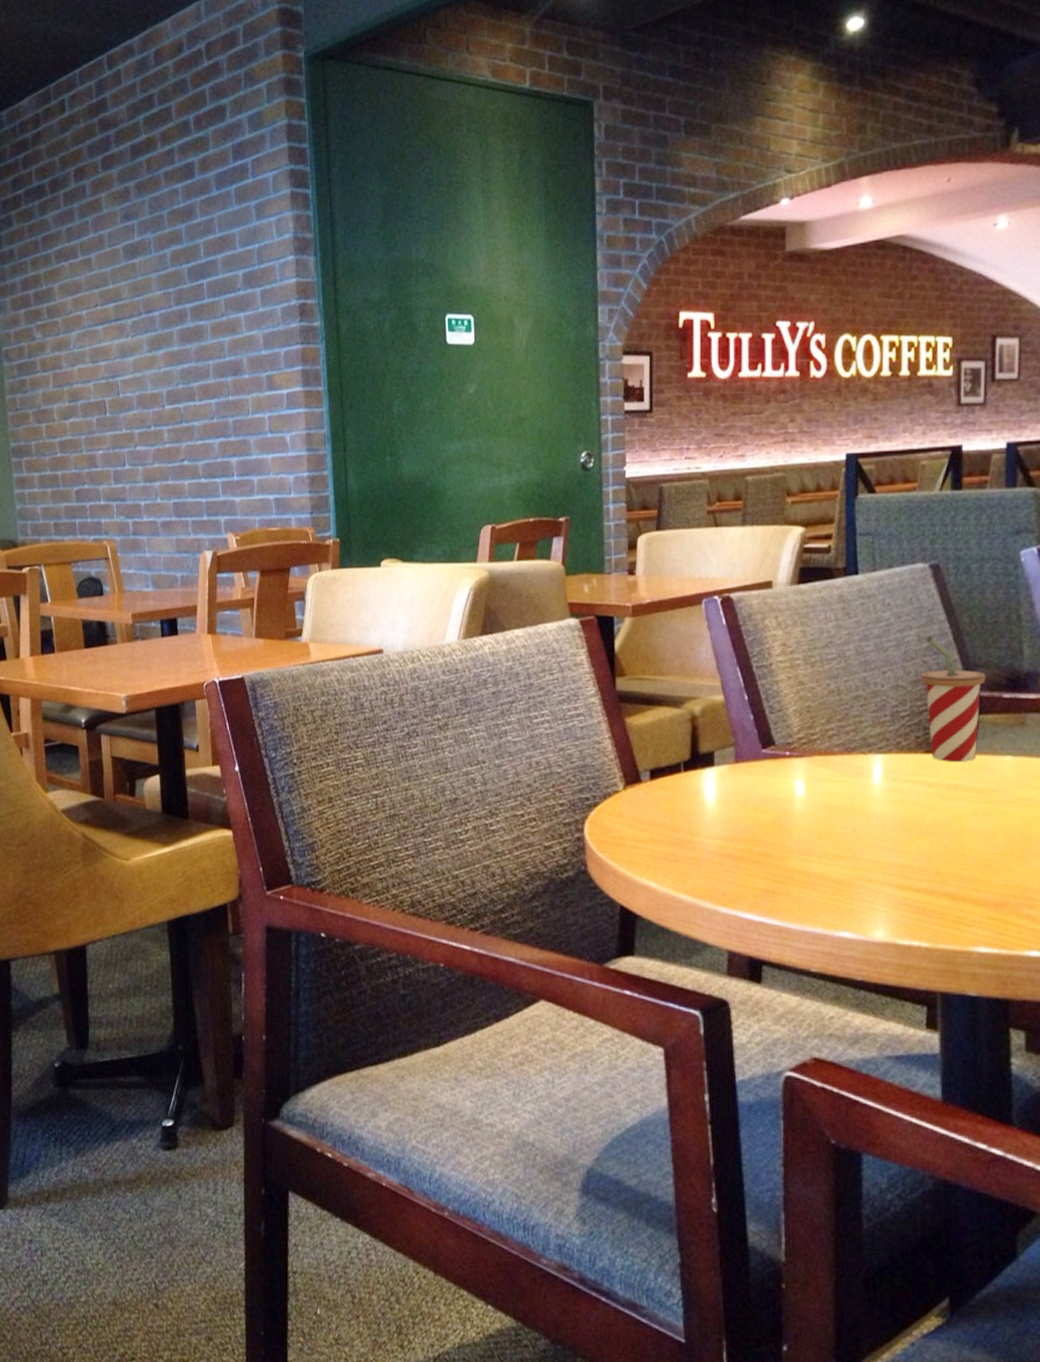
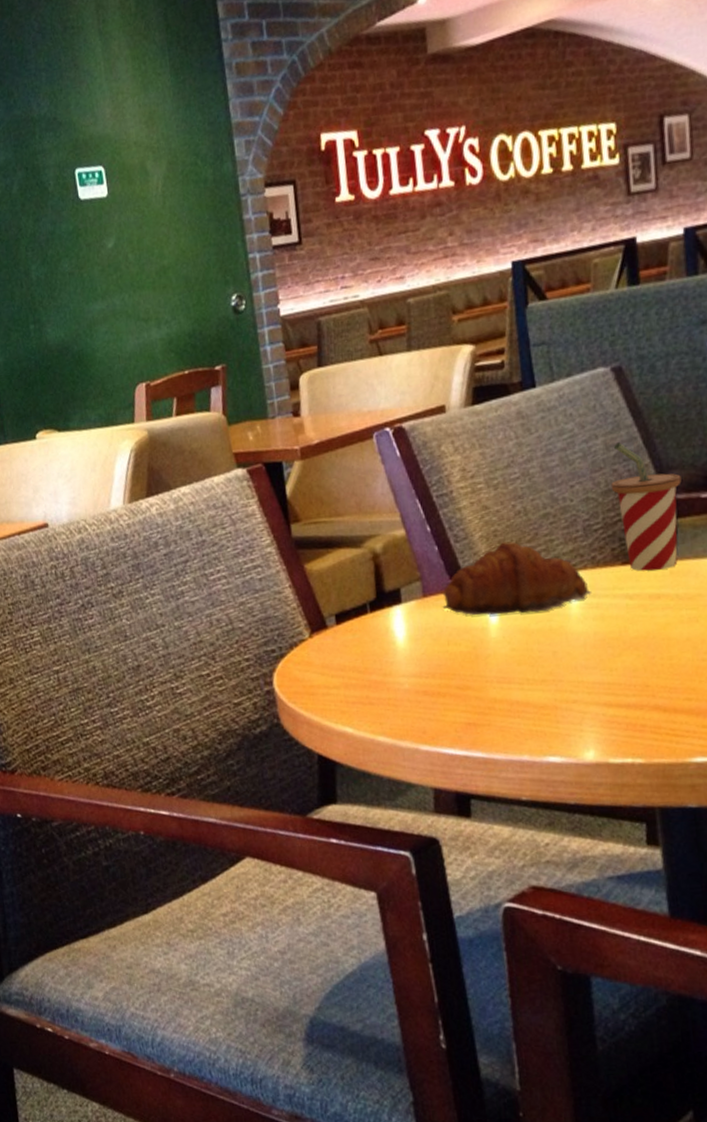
croissant: none [752,717,894,790] -> present [442,541,591,615]

